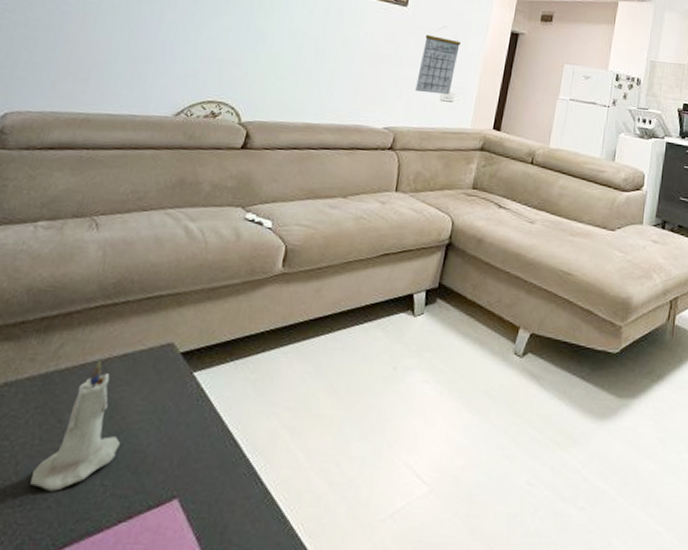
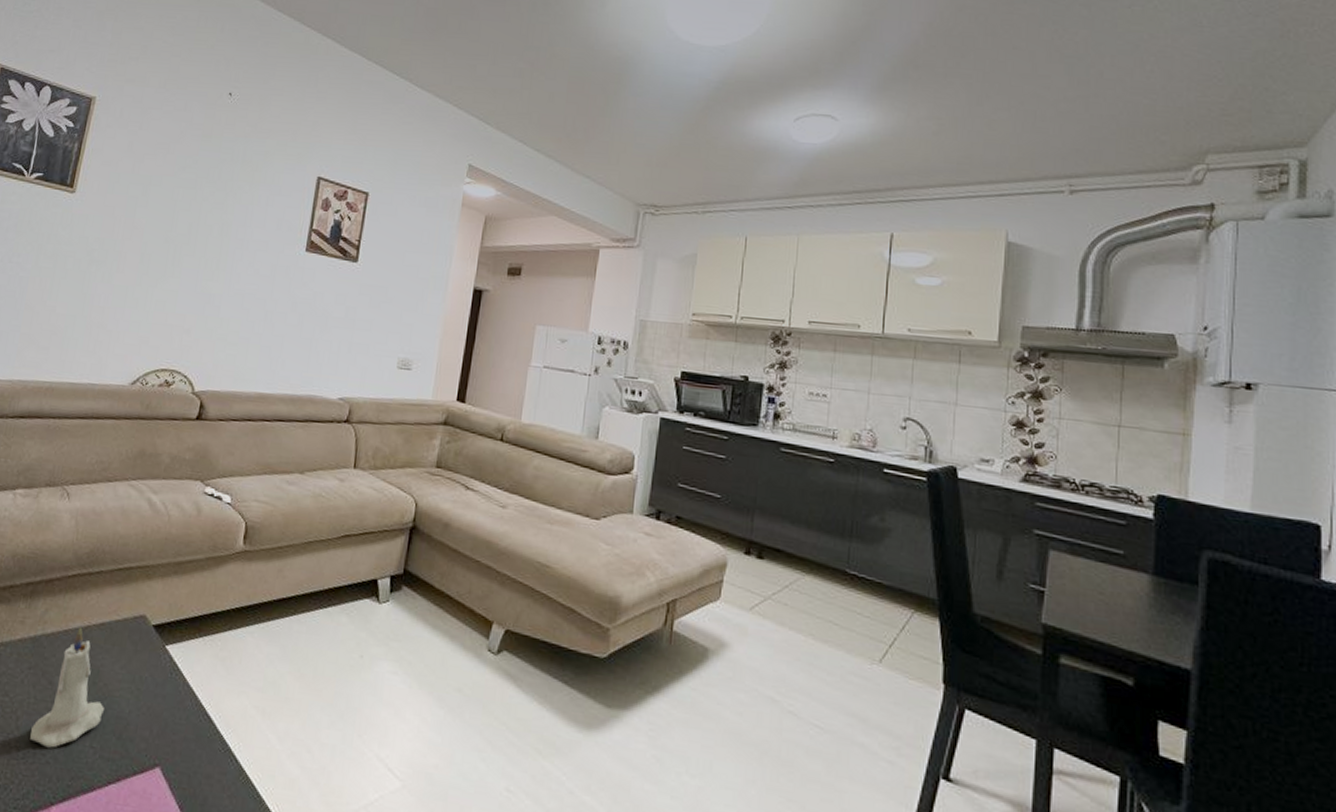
calendar: present [415,25,461,95] -> none [370,283,417,362]

